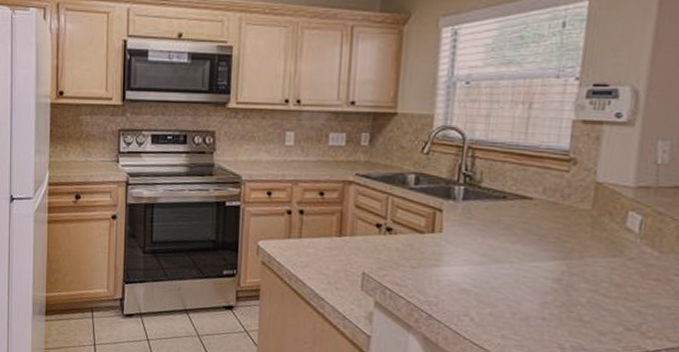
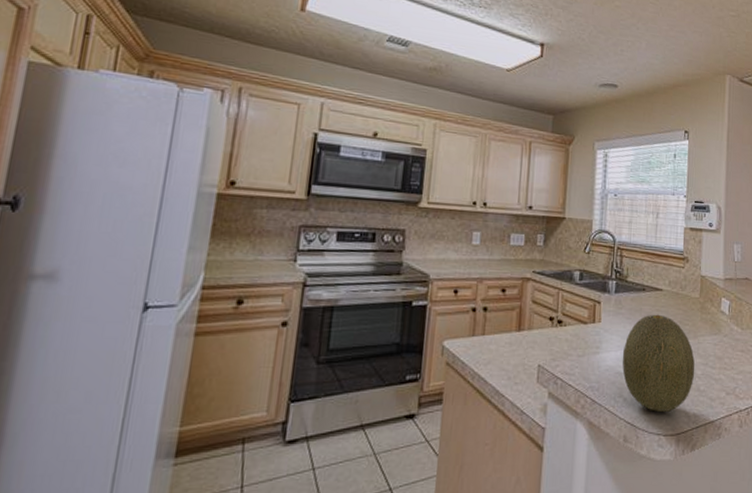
fruit: none [469,227,578,340] -> present [622,314,695,412]

